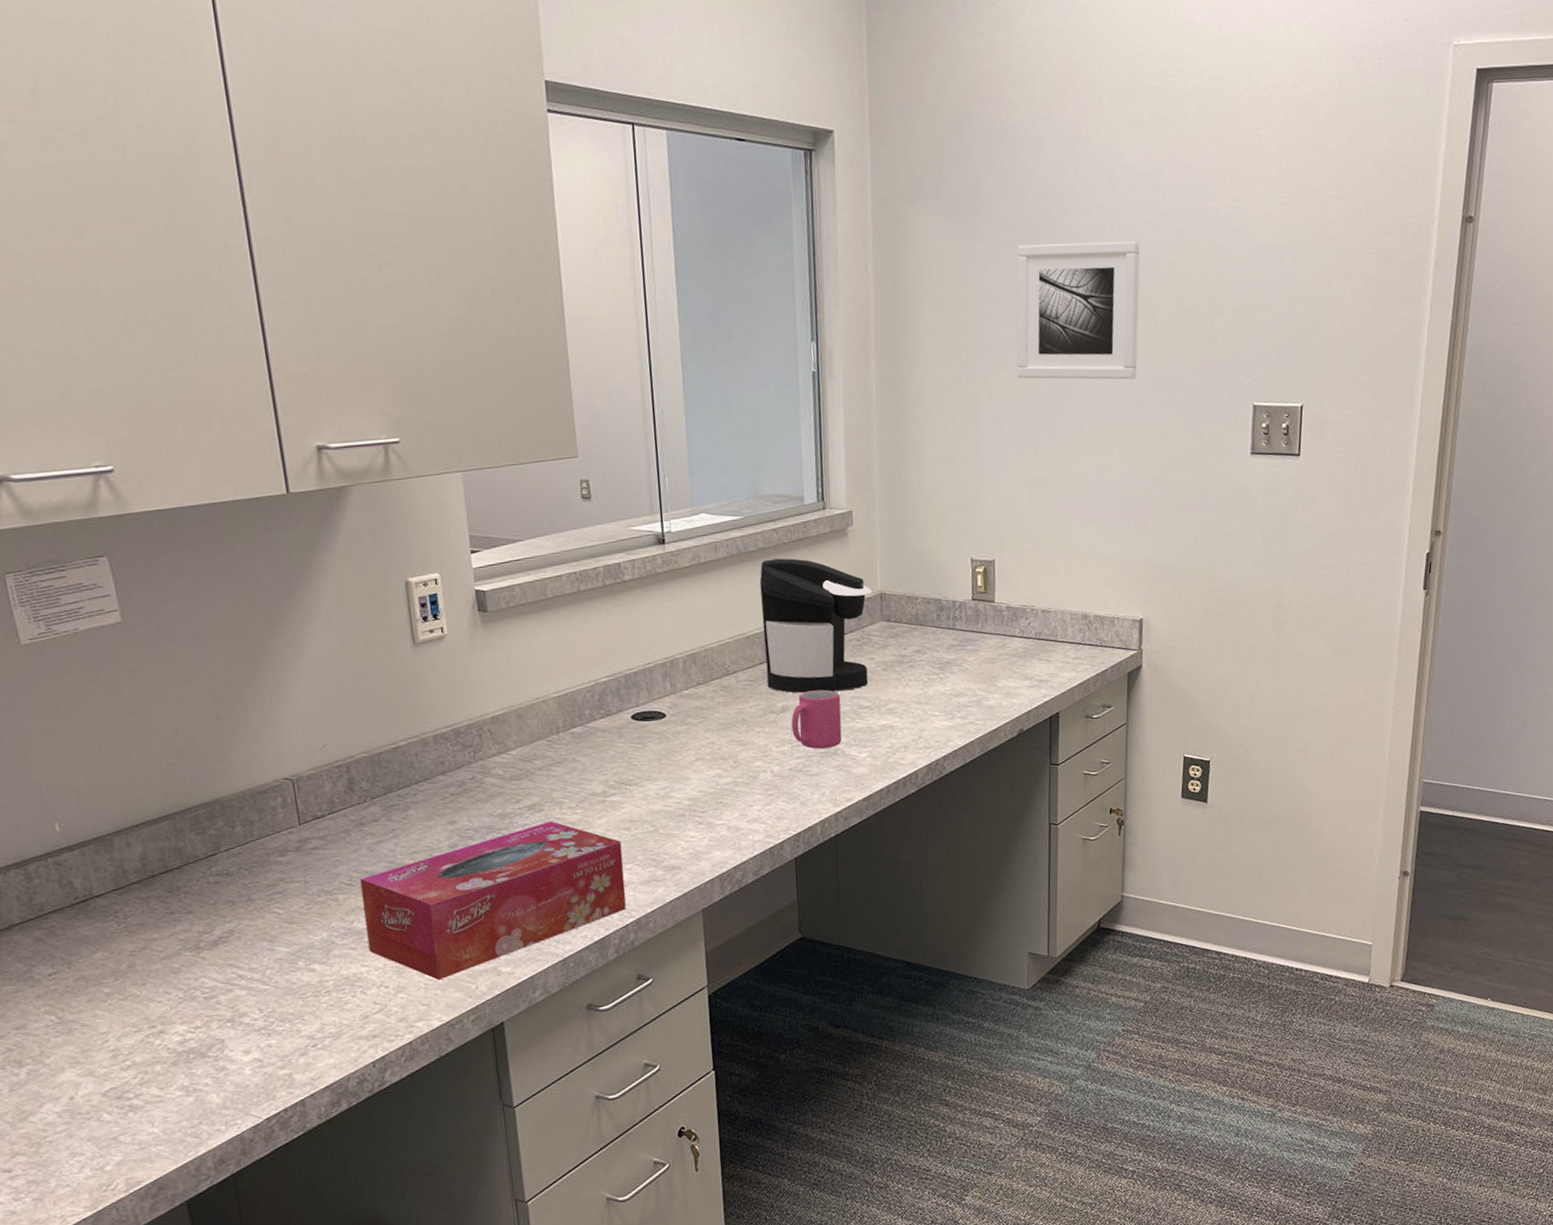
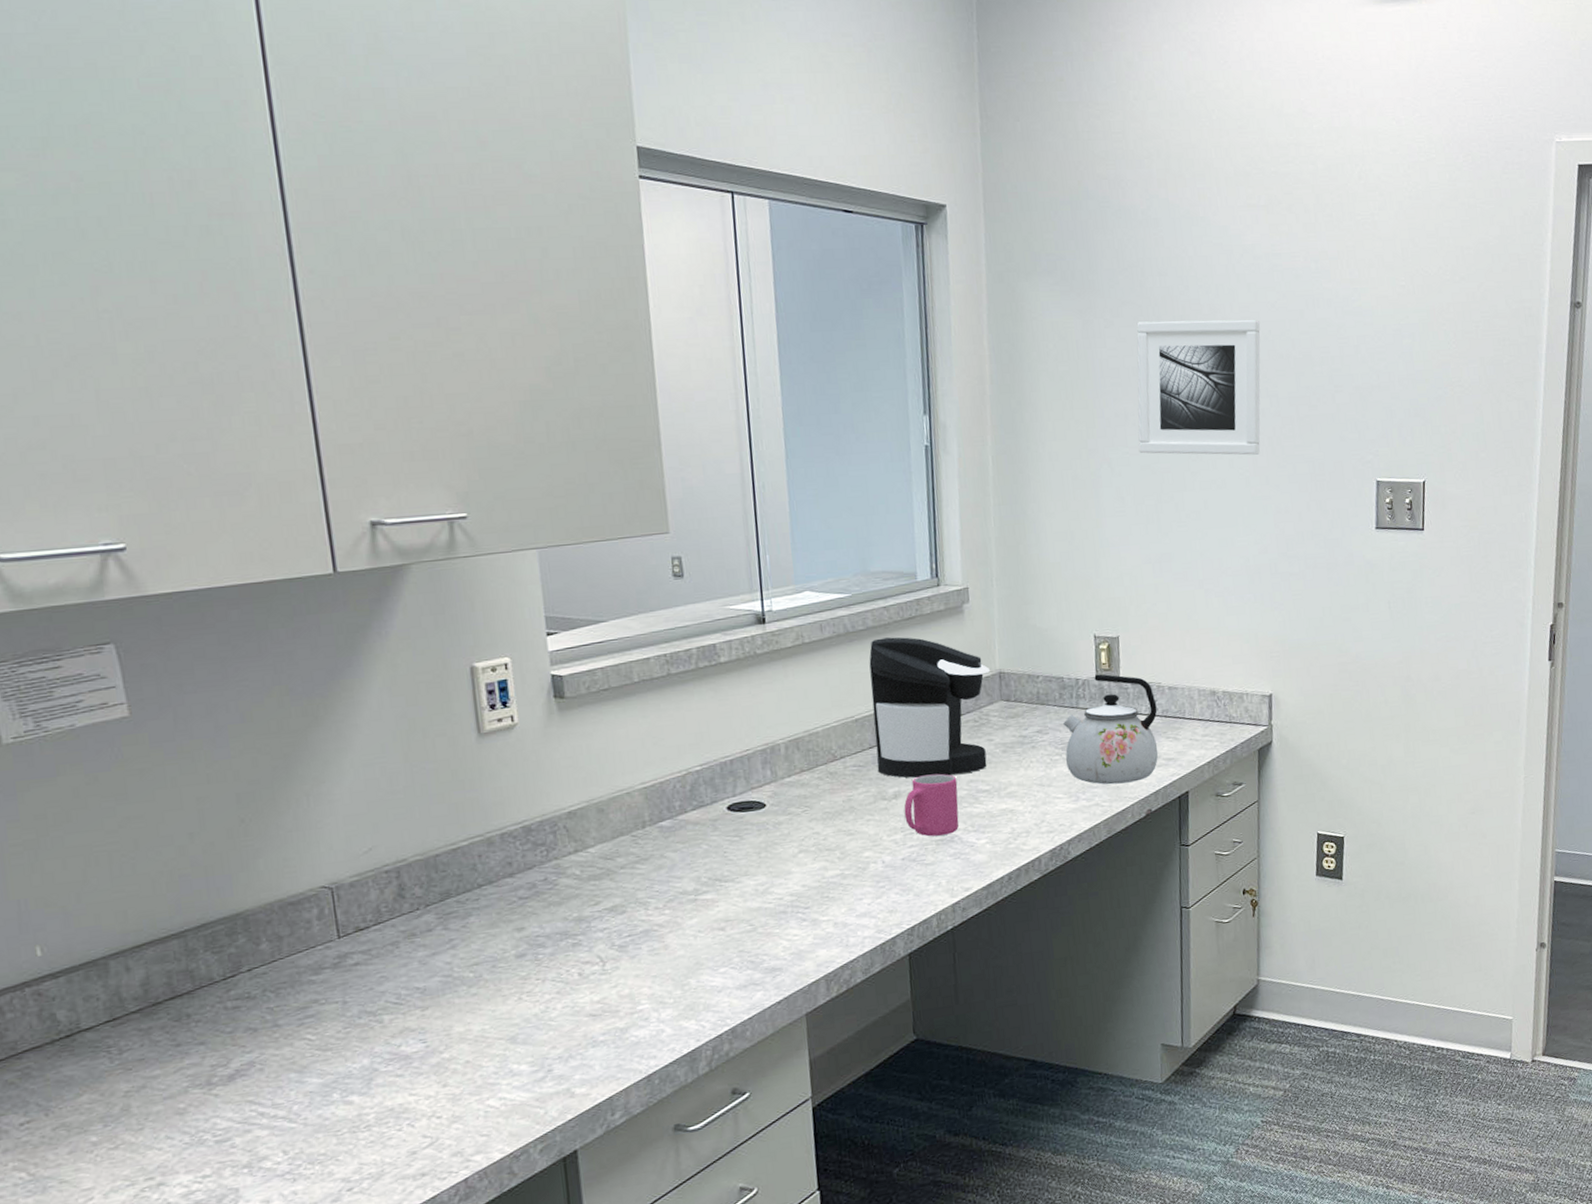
tissue box: present [360,821,626,981] -> none [410,923,720,1107]
kettle: none [941,596,1031,704] -> present [1063,674,1159,785]

